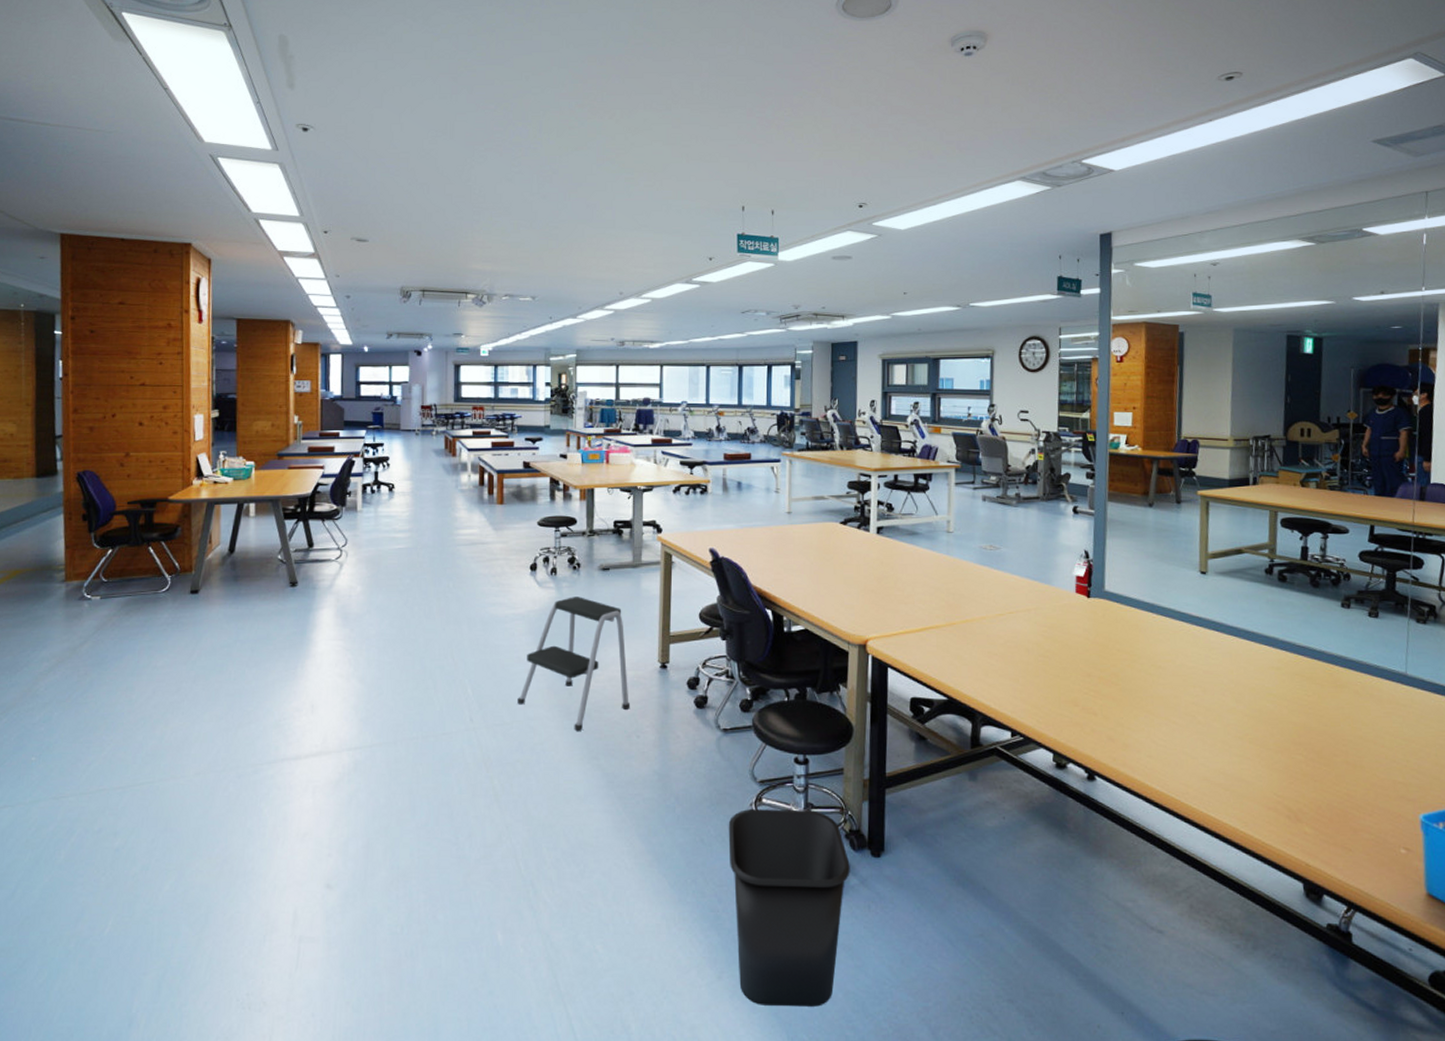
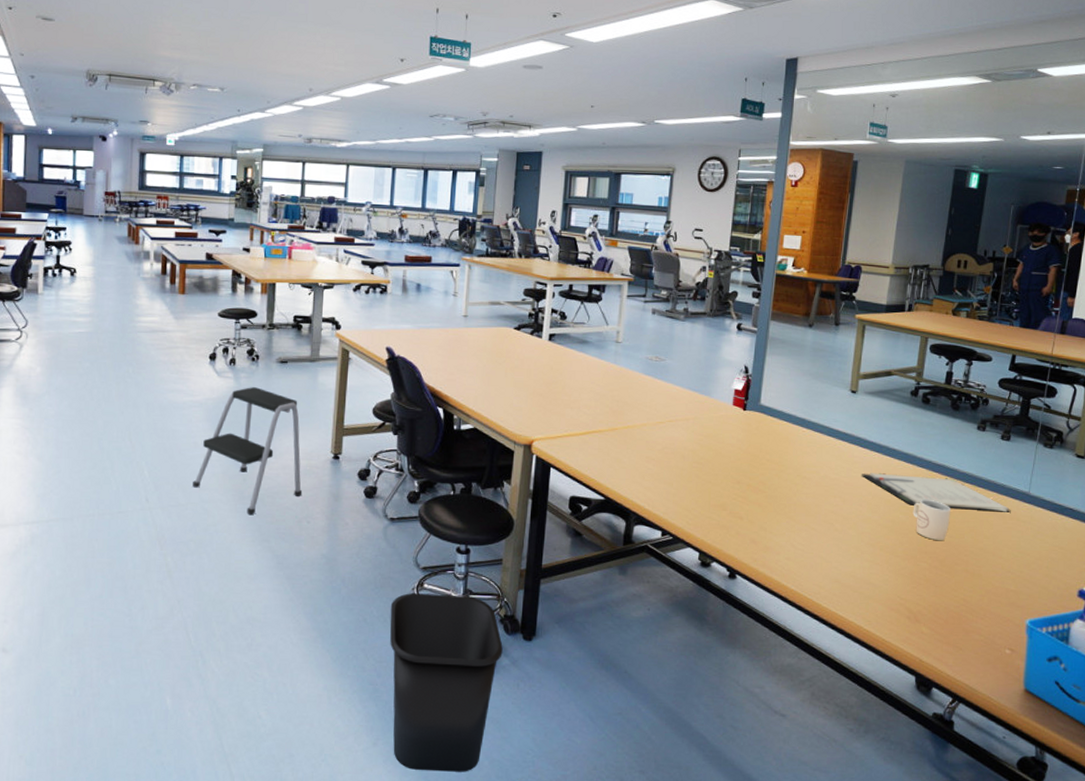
clipboard: none [1221,659,1389,696] -> present [862,473,1011,512]
mug: none [1280,685,1323,731] -> present [912,499,951,541]

